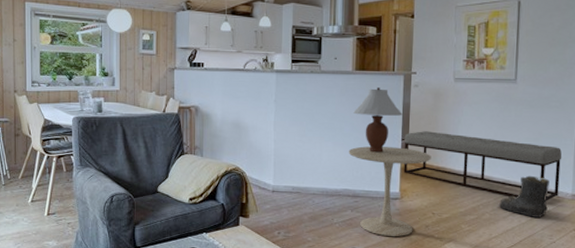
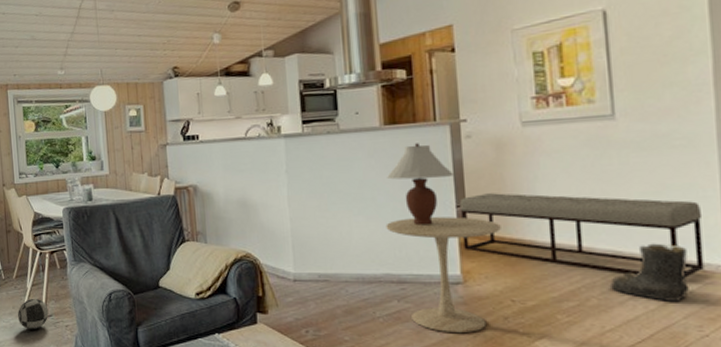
decorative ball: none [20,197,52,226] -> present [17,298,49,330]

